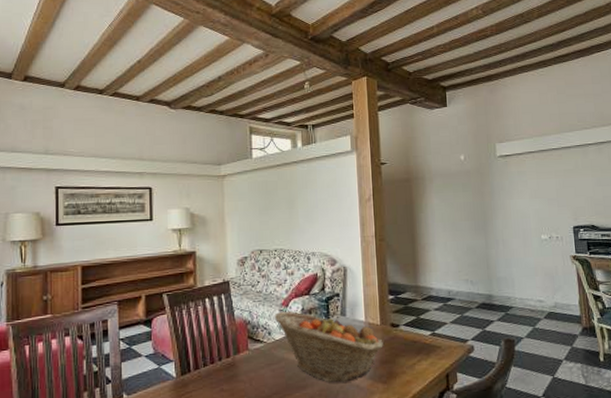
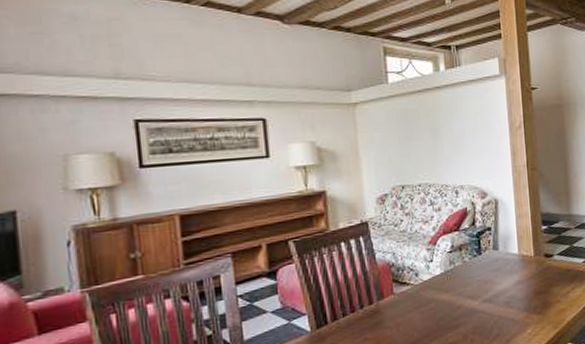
fruit basket: present [274,311,383,383] -> none [421,249,538,319]

